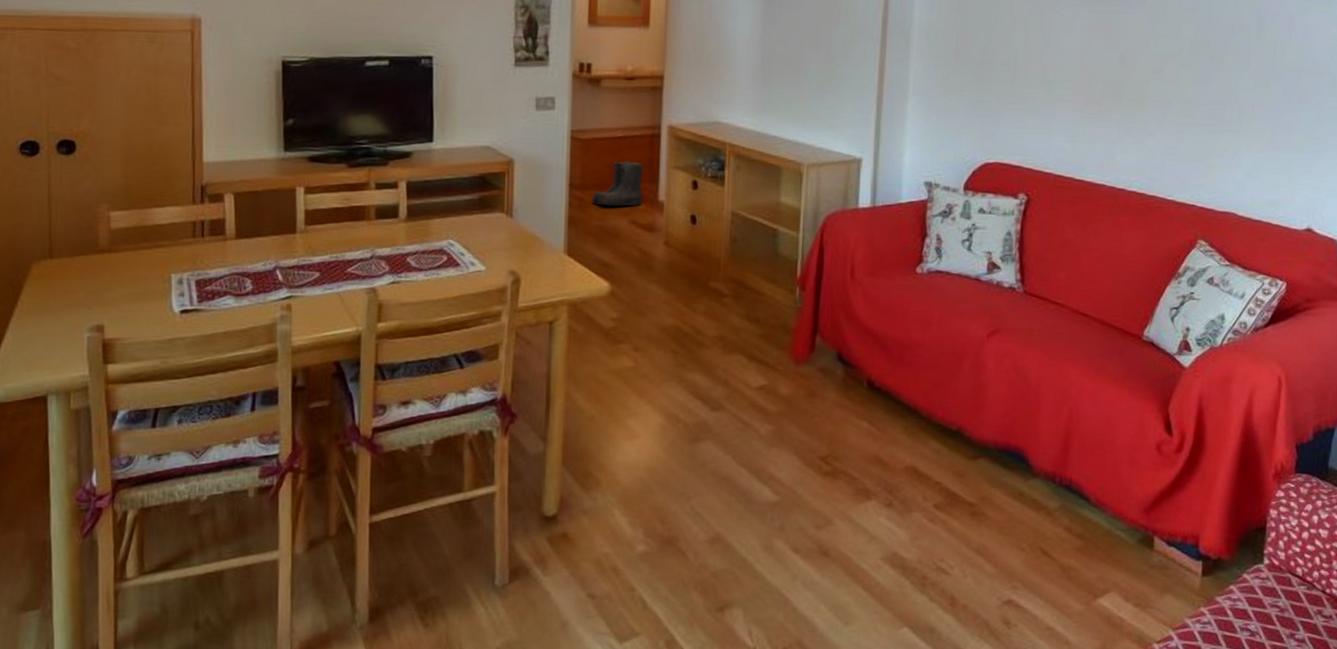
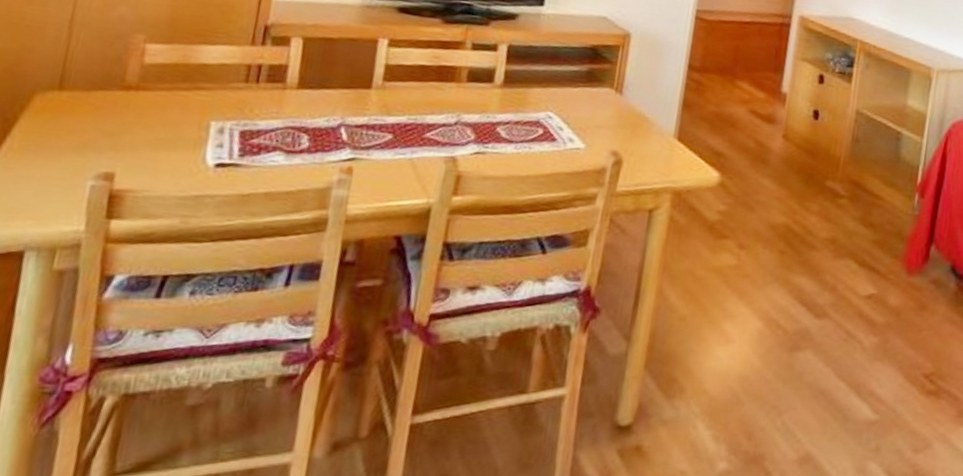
boots: present [591,161,643,207] -> none [709,47,769,95]

